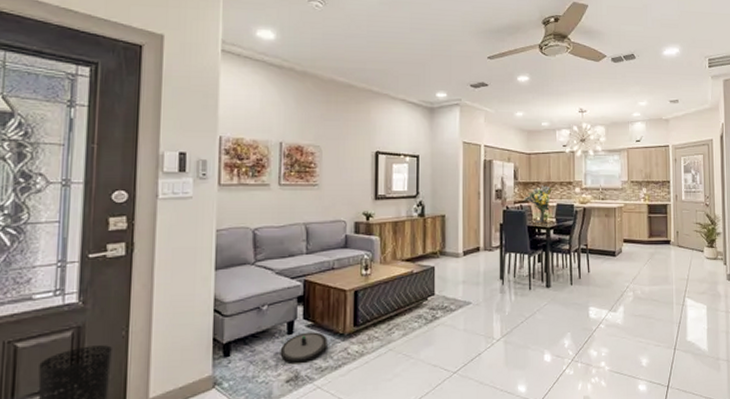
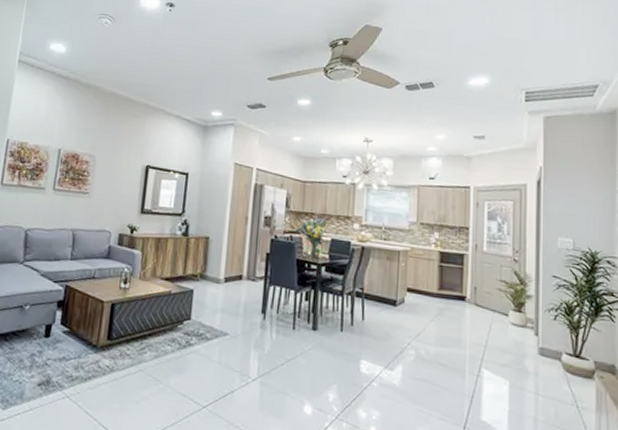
robot vacuum: present [280,332,328,364] -> none [35,338,81,369]

